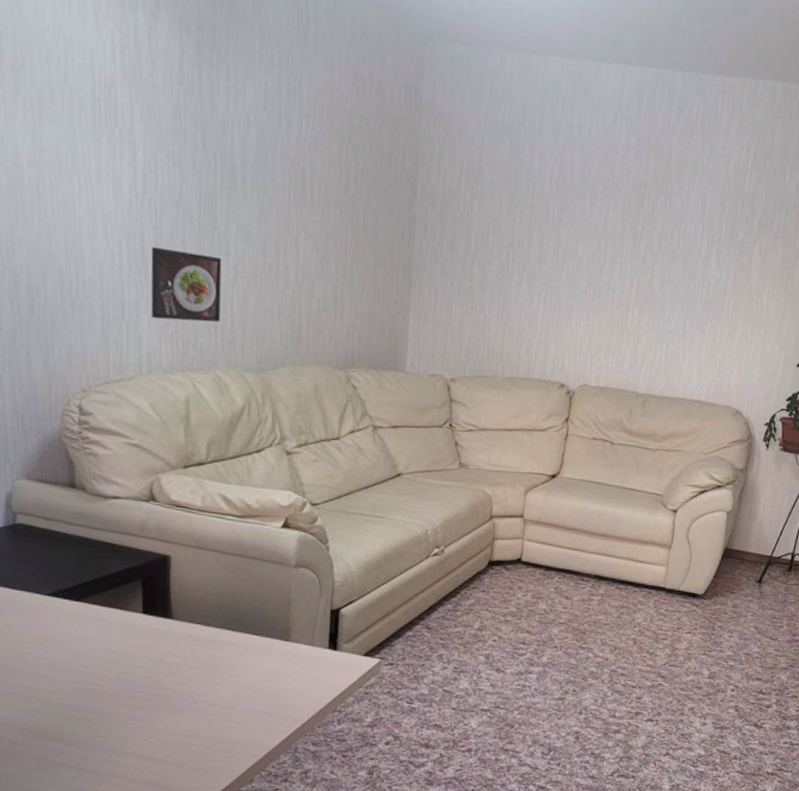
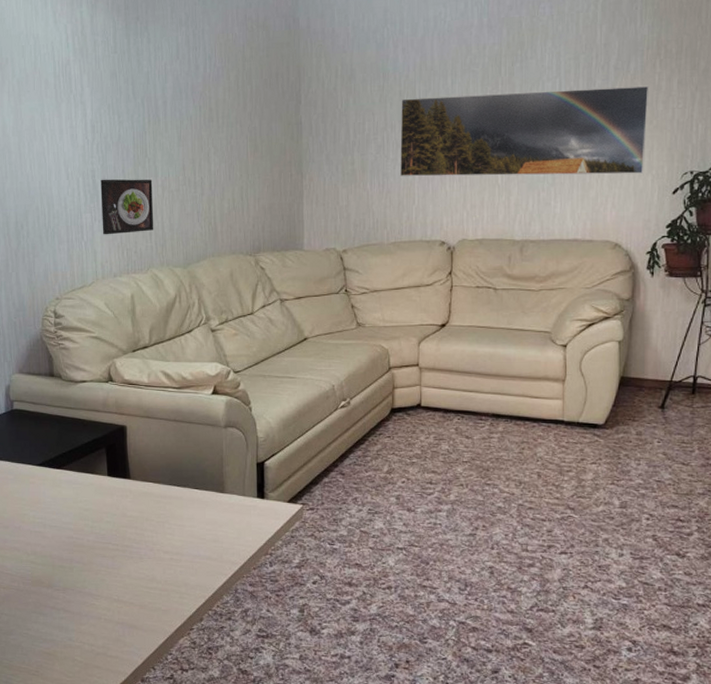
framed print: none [522,213,789,341] -> present [399,85,649,177]

